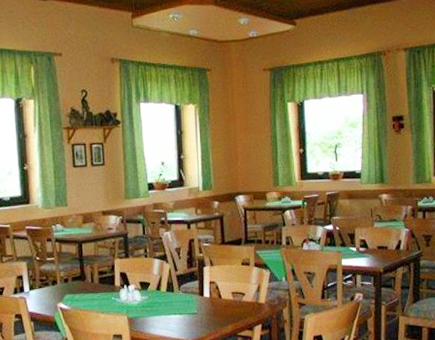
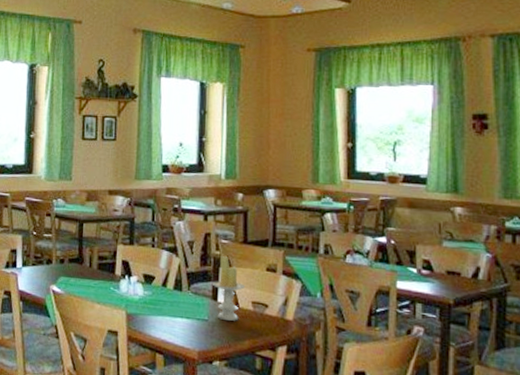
candle: none [198,257,226,311] -> present [211,256,246,321]

